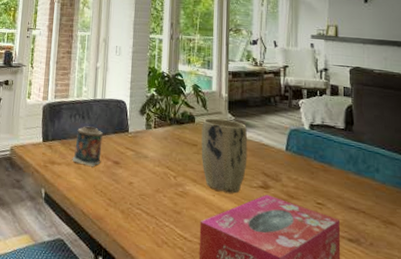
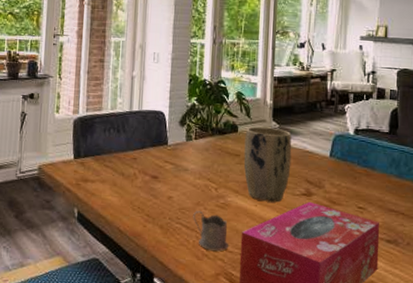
candle: present [72,126,103,166] -> none [106,140,140,182]
tea glass holder: none [153,198,187,239] -> present [193,211,228,251]

